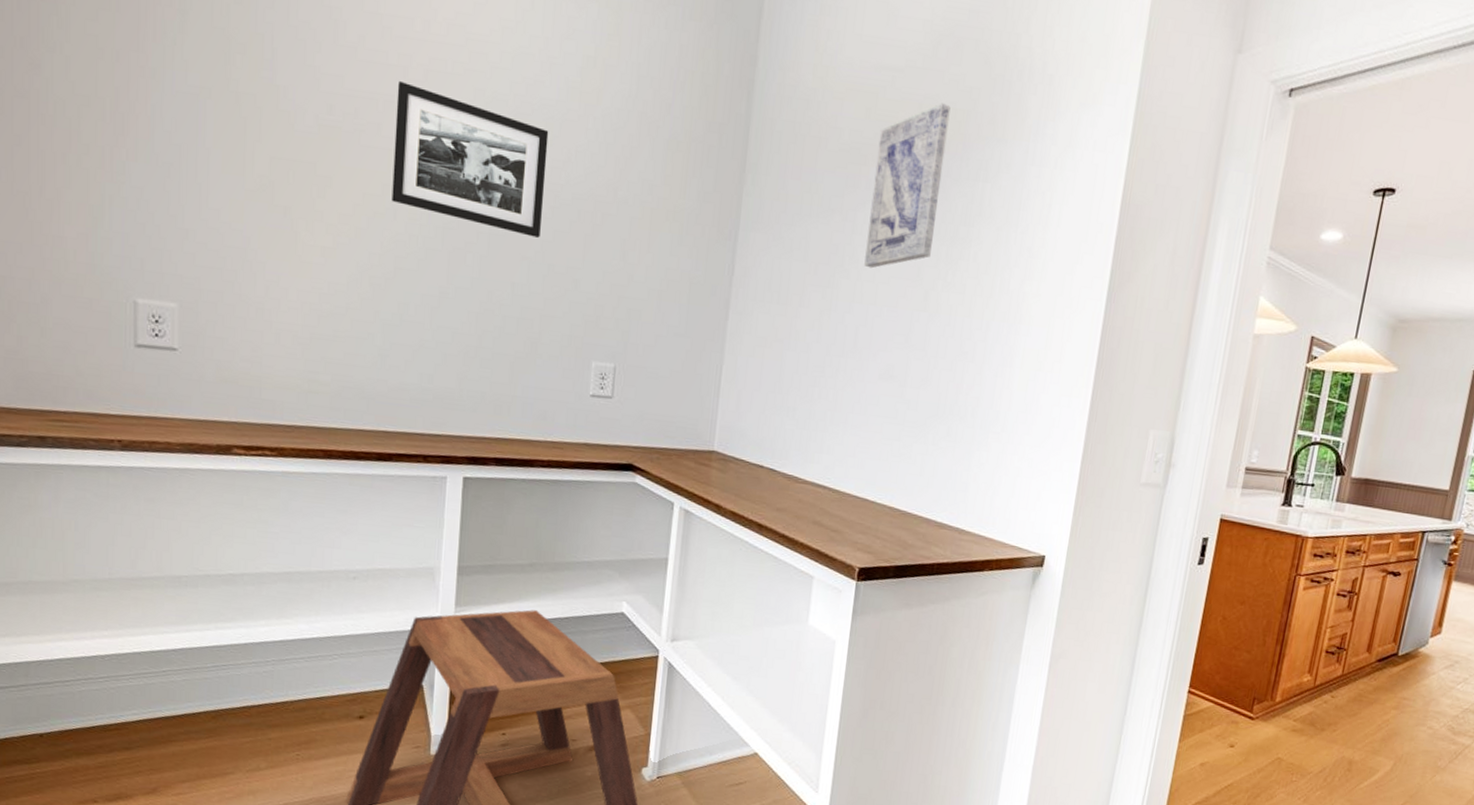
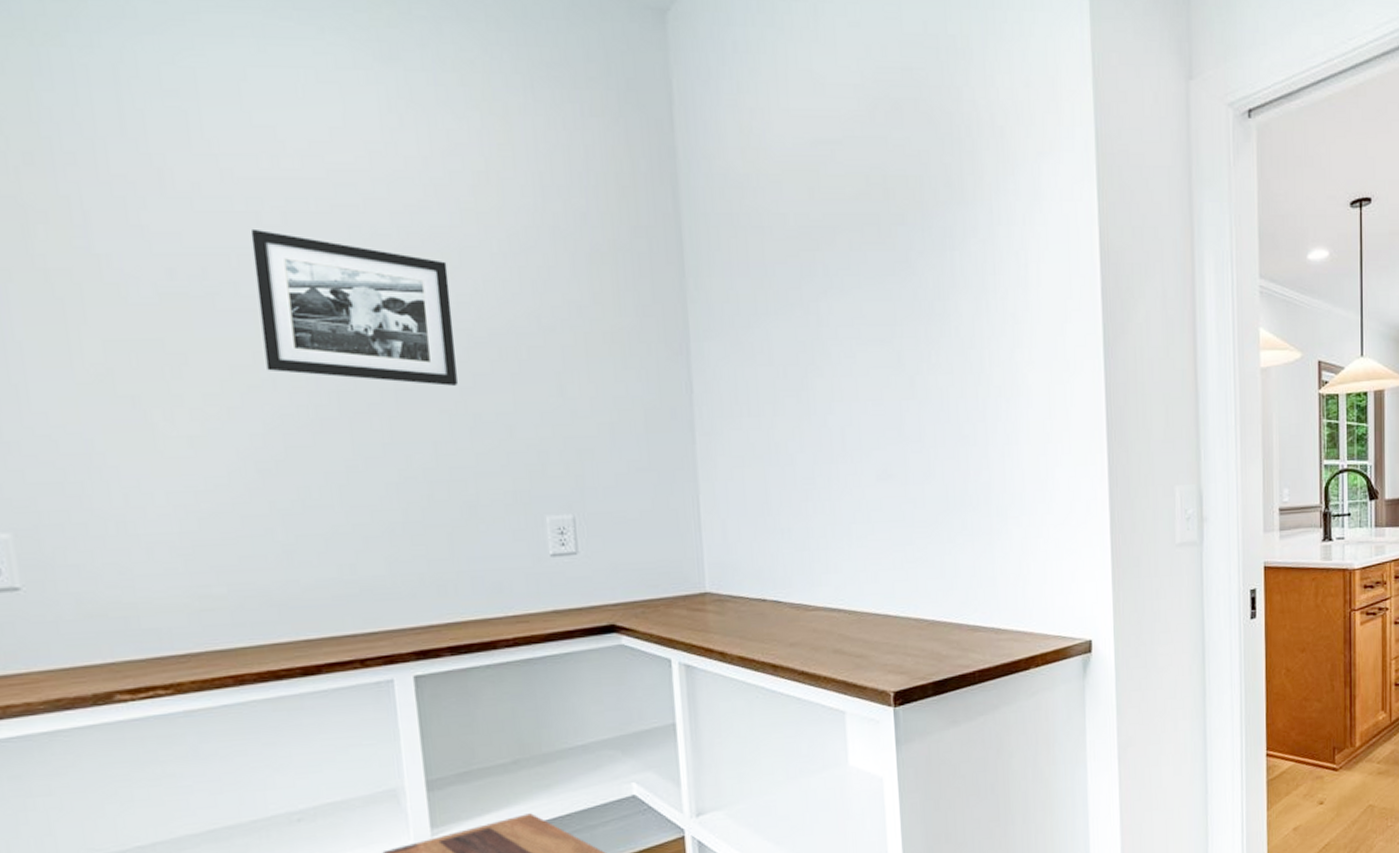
wall art: present [864,103,951,269] -> none [828,172,908,362]

